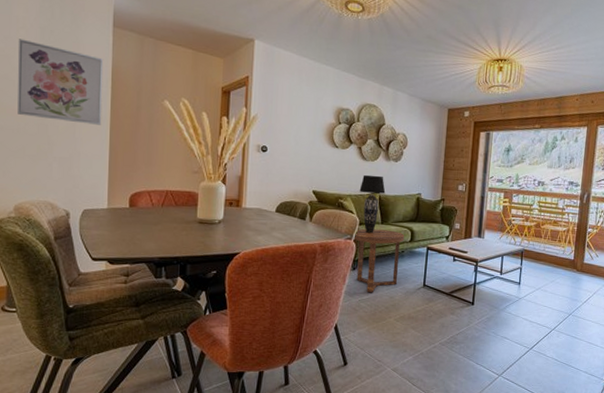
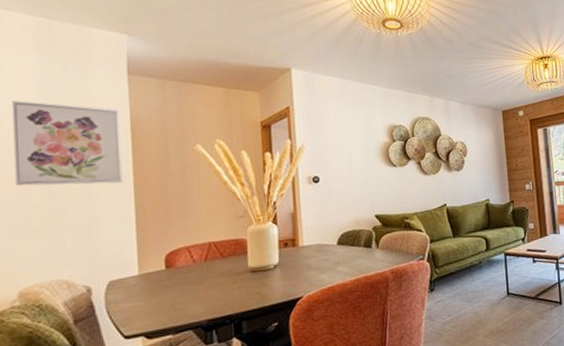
side table: present [352,229,405,293] -> none [425,242,480,314]
table lamp: present [359,174,386,234] -> none [425,188,453,250]

